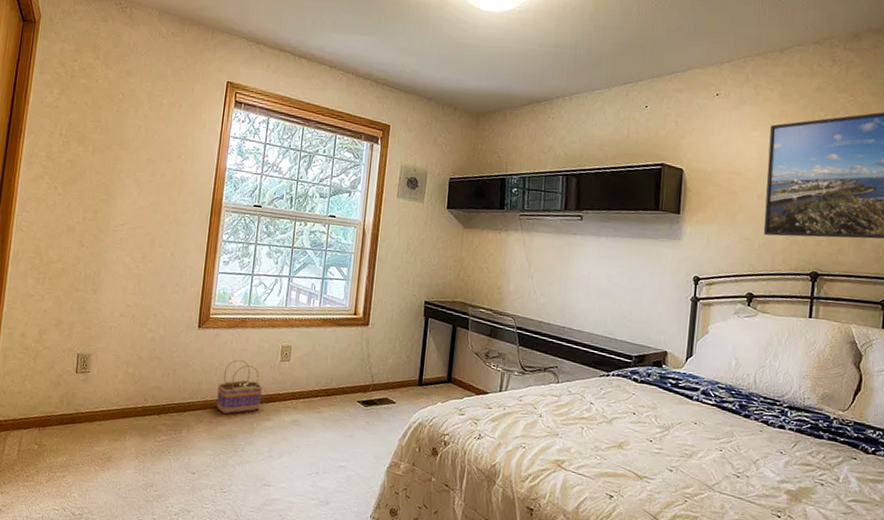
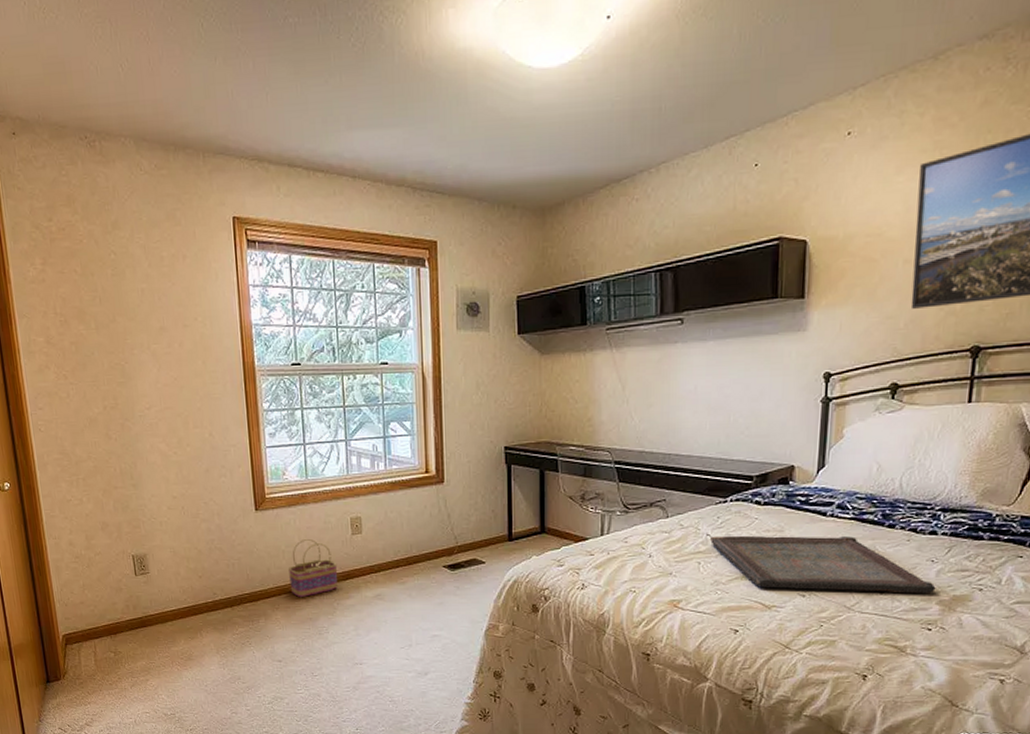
serving tray: none [593,405,784,482] -> present [710,535,936,594]

